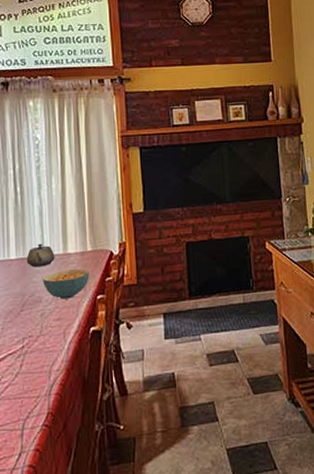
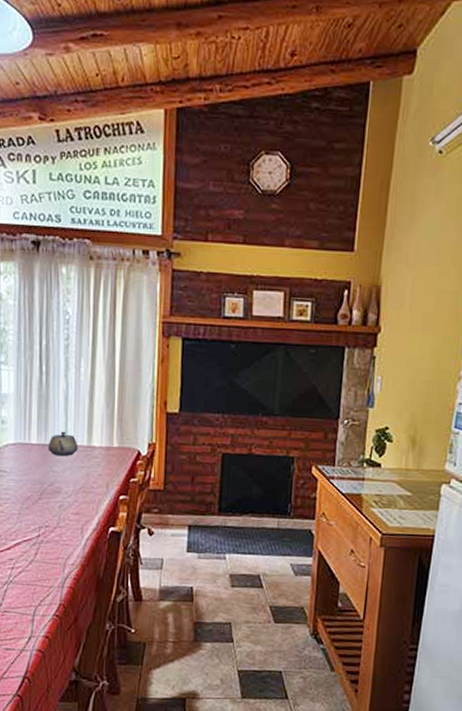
cereal bowl: present [42,269,90,300] -> none [63,463,114,495]

